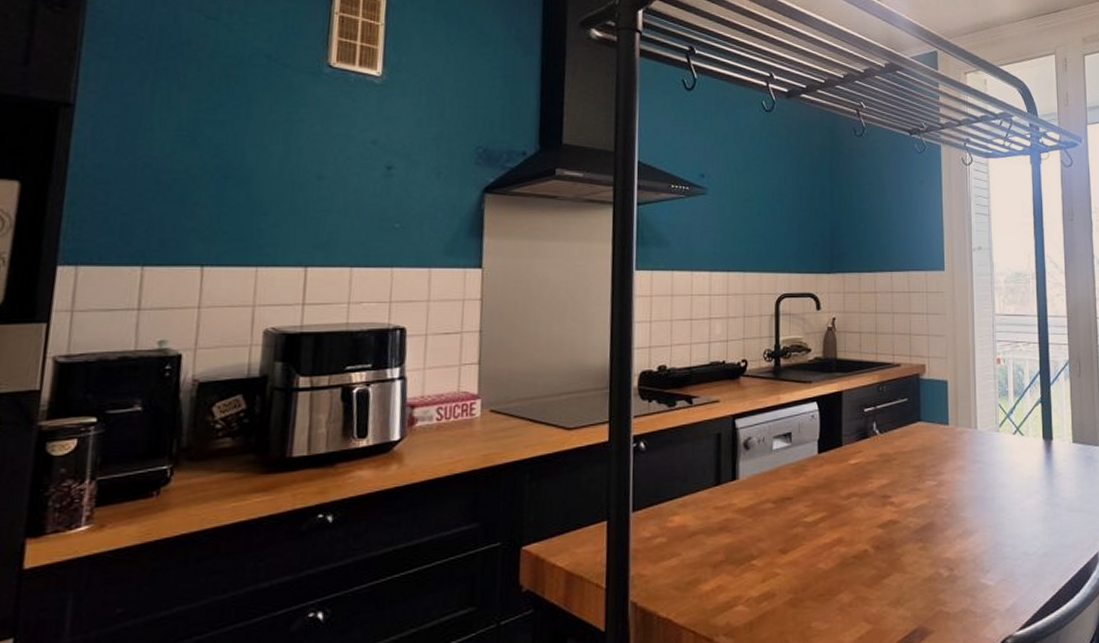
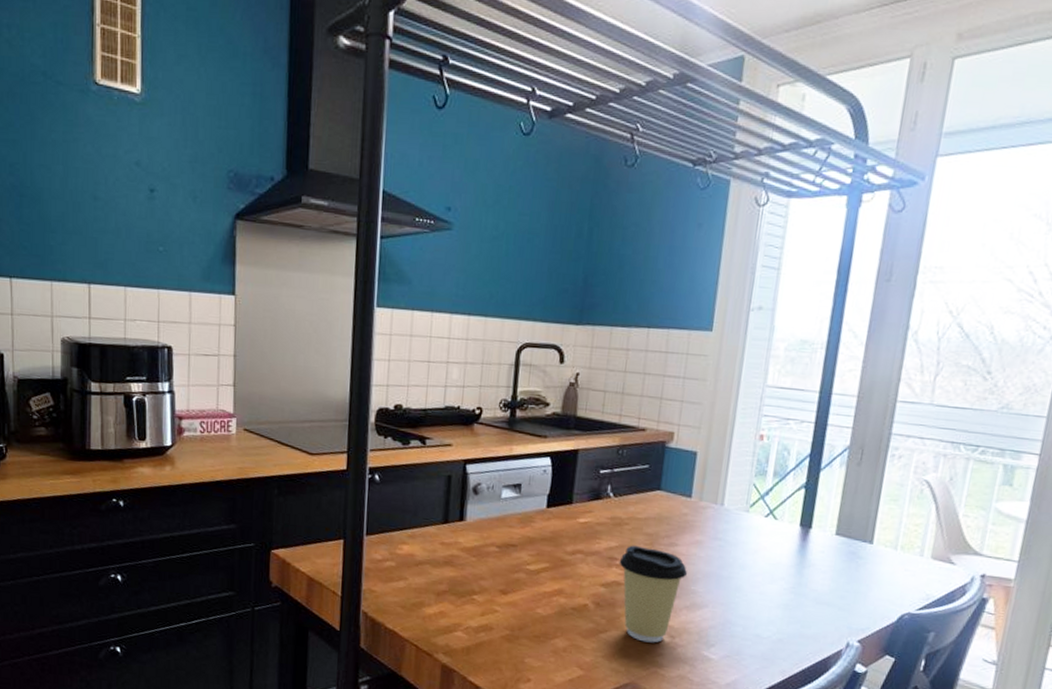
coffee cup: none [892,479,956,580] -> present [619,545,688,643]

